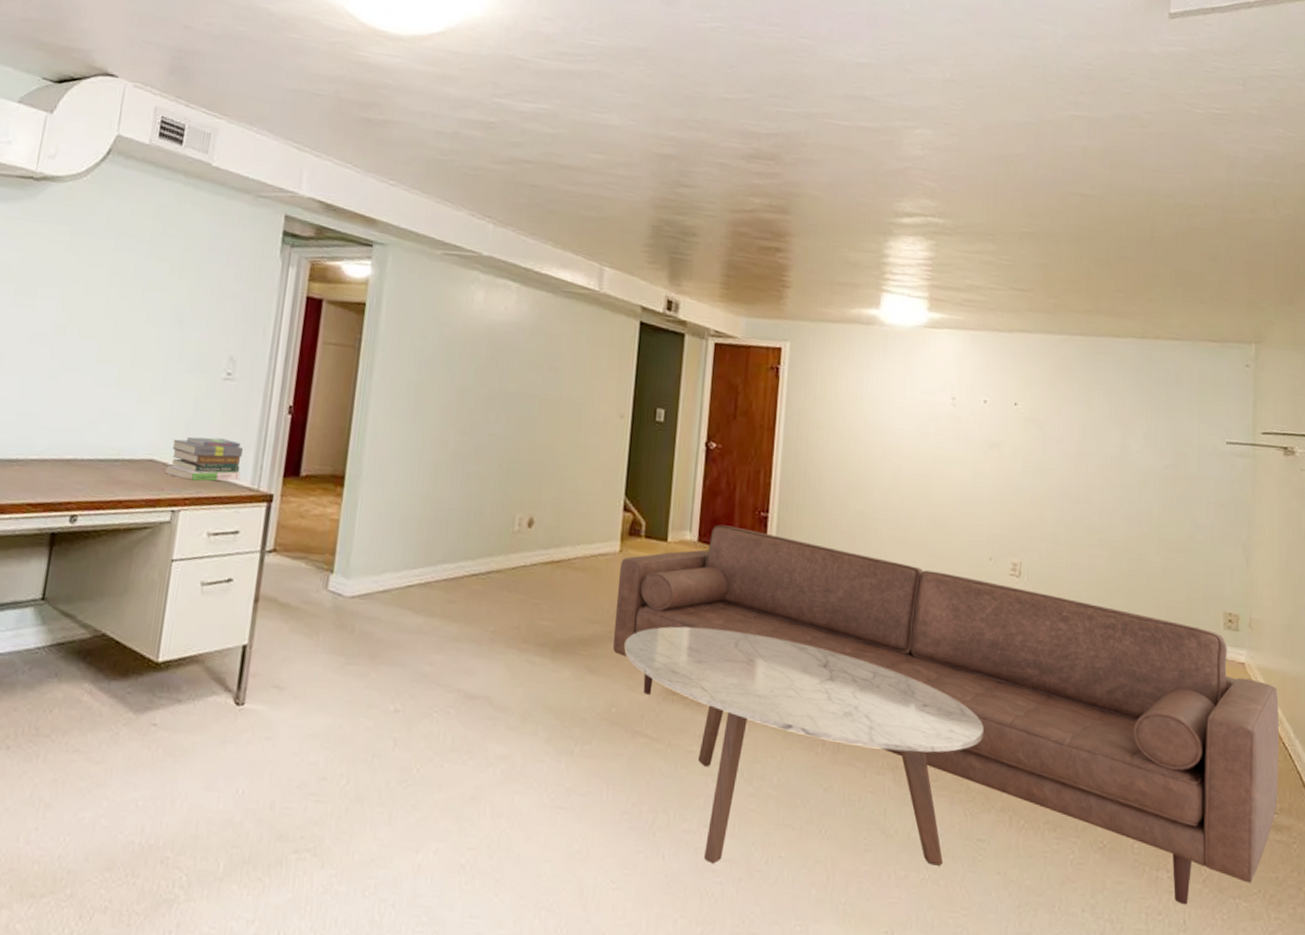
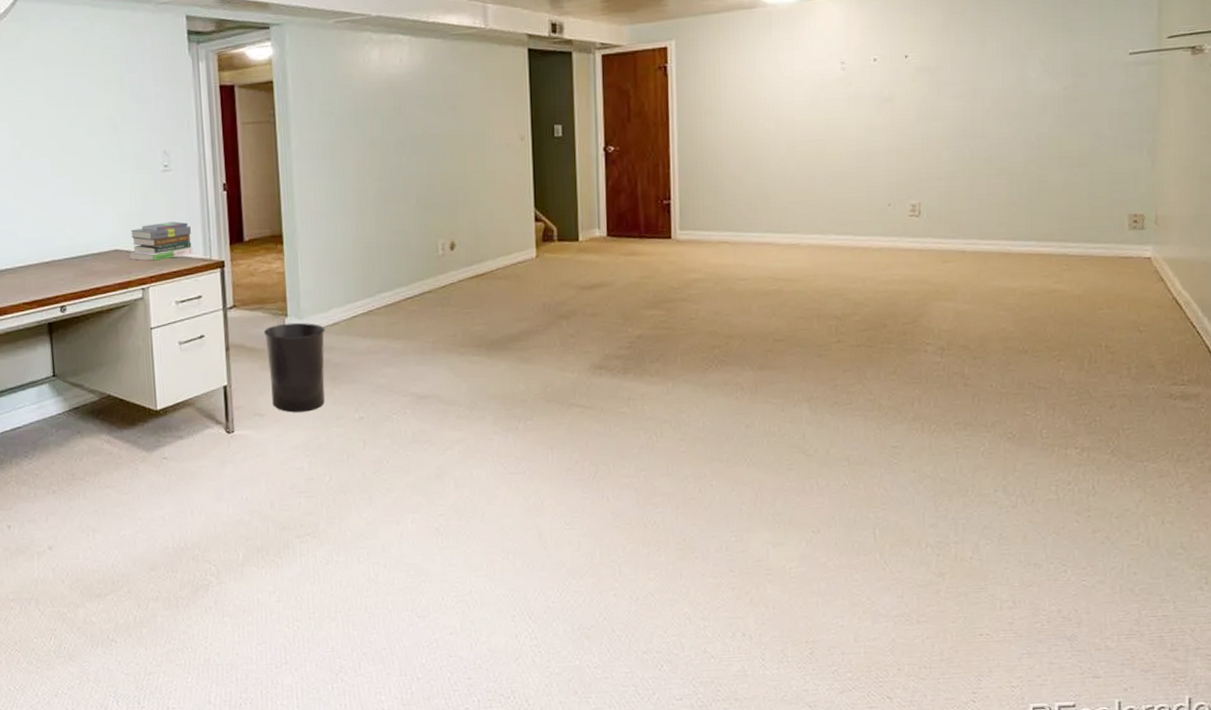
waste bin: none [296,580,374,693] -> present [263,322,325,412]
sofa: present [613,524,1279,905] -> none [538,217,1186,474]
coffee table: present [624,626,984,866] -> none [551,307,892,499]

